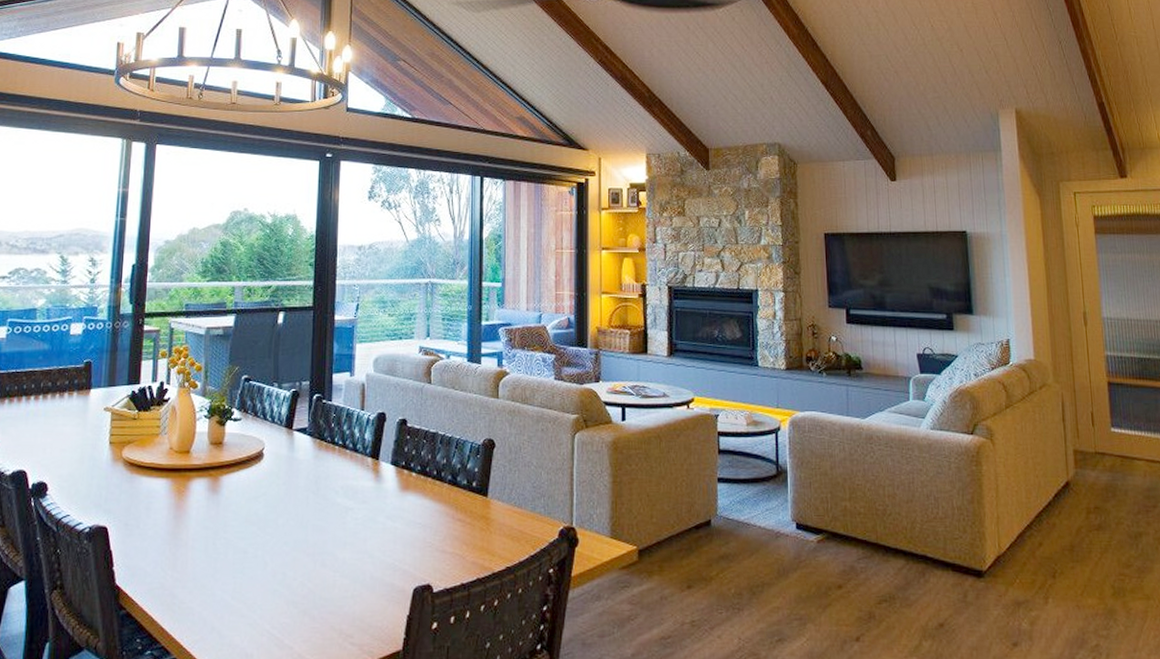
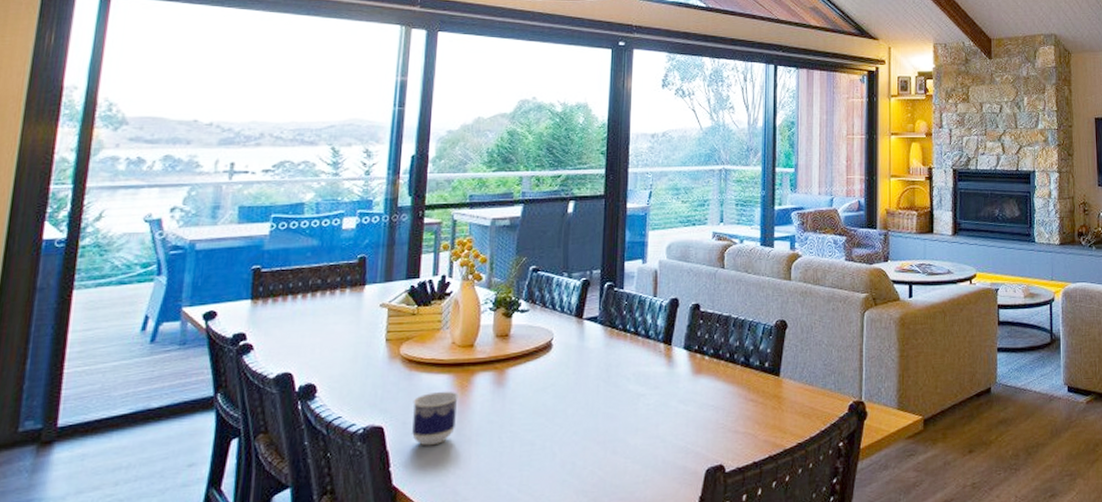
cup: none [133,495,176,548] -> present [412,391,458,446]

